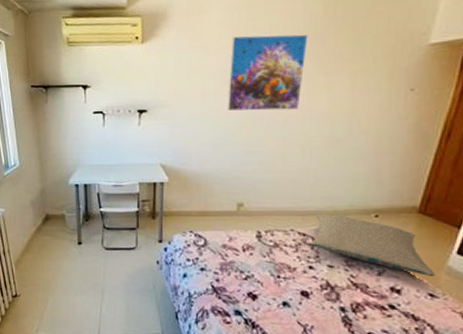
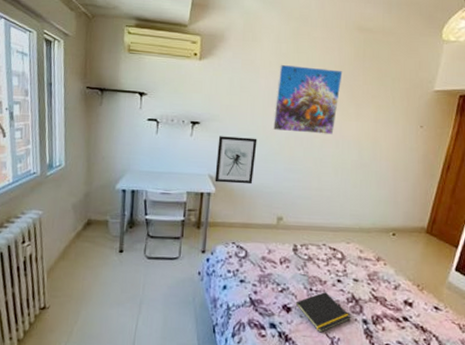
wall art: none [167,121,211,171] -> present [214,136,257,185]
notepad: none [260,279,327,320] -> present [294,292,352,333]
pillow: present [311,213,434,276] -> none [340,230,438,290]

